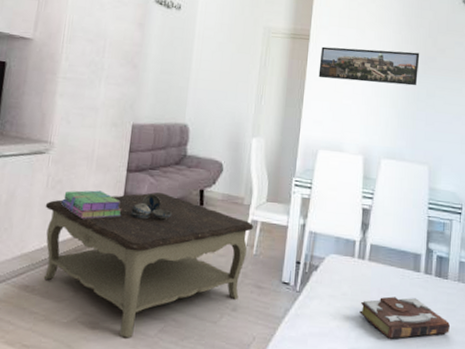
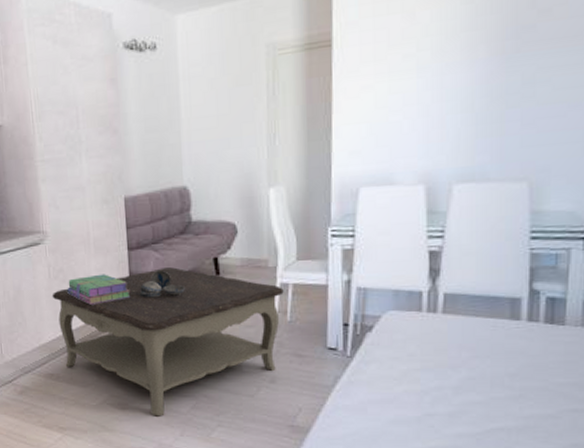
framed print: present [318,46,420,86] -> none [349,24,507,95]
book: present [359,296,450,339] -> none [434,352,569,401]

